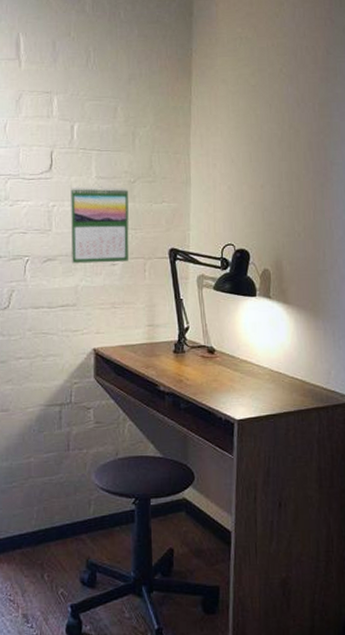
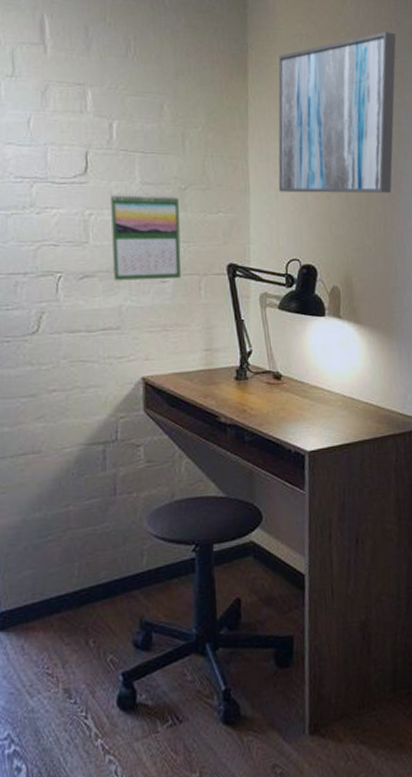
wall art: none [217,30,330,183] -> present [278,32,396,193]

